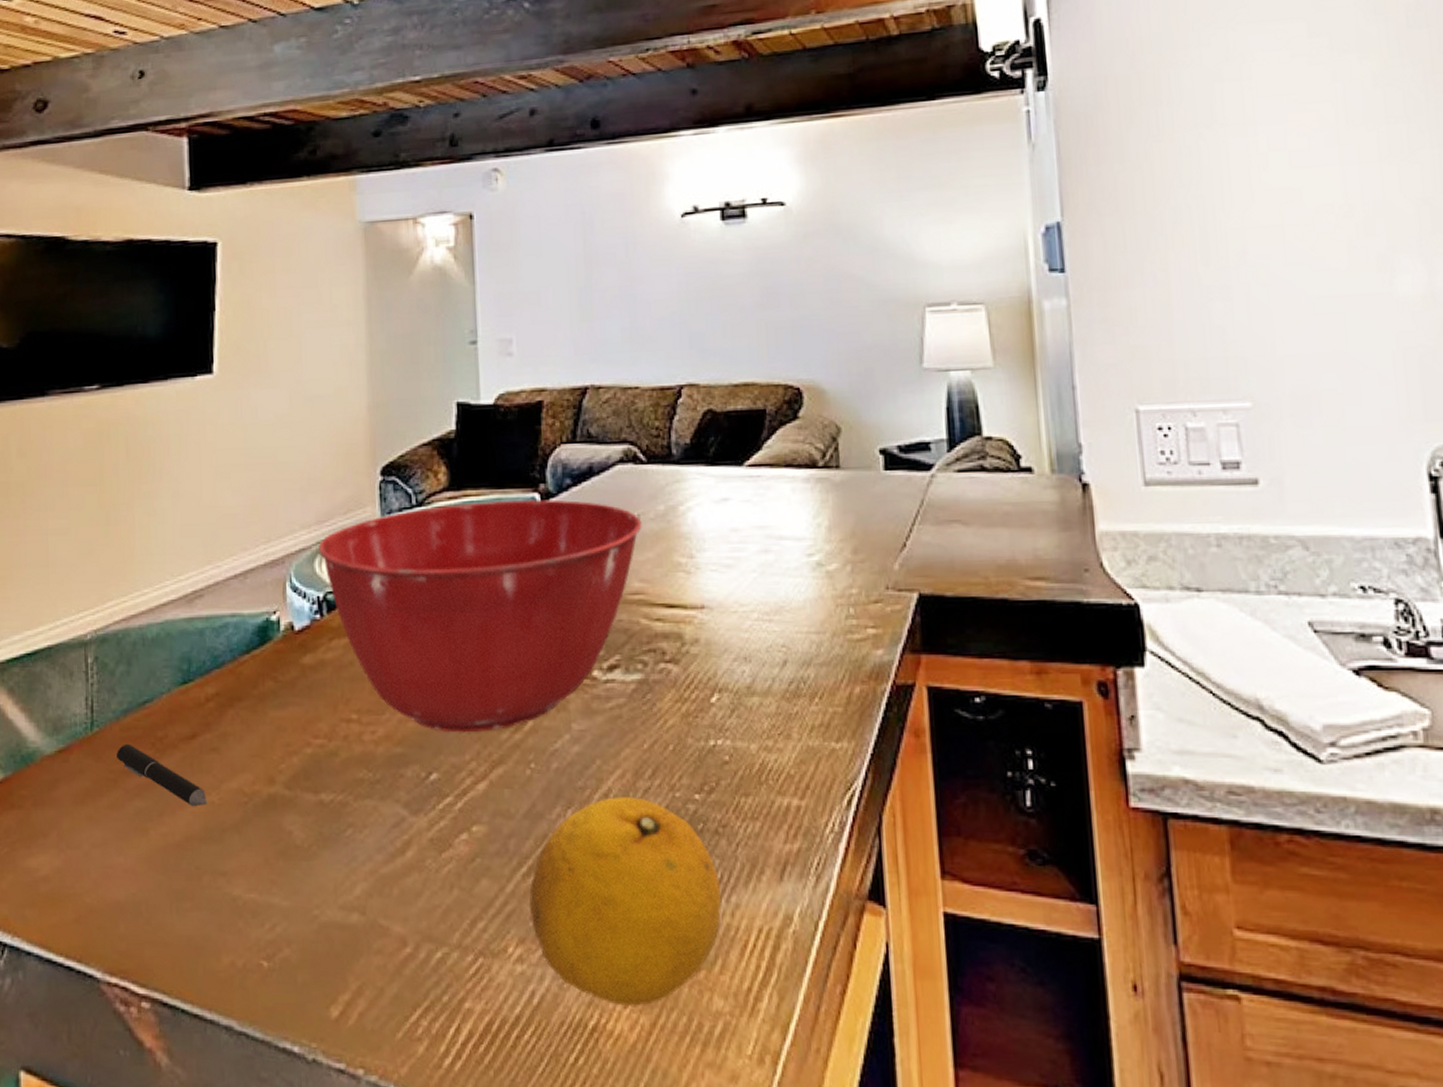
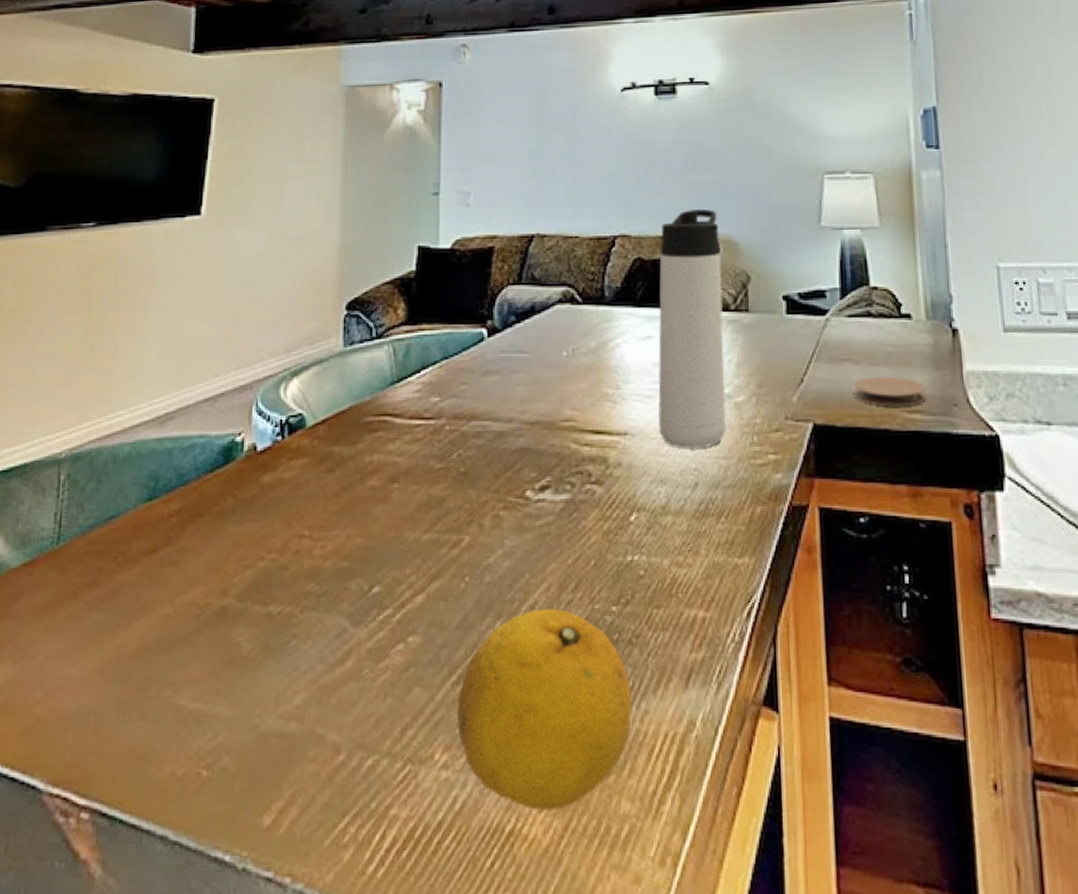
pen: present [117,743,208,807] -> none [79,557,163,619]
mixing bowl: present [318,499,642,733] -> none [284,333,576,549]
thermos bottle: none [734,352,818,624] -> present [658,209,727,450]
coaster: none [965,539,1052,574] -> present [853,376,926,407]

